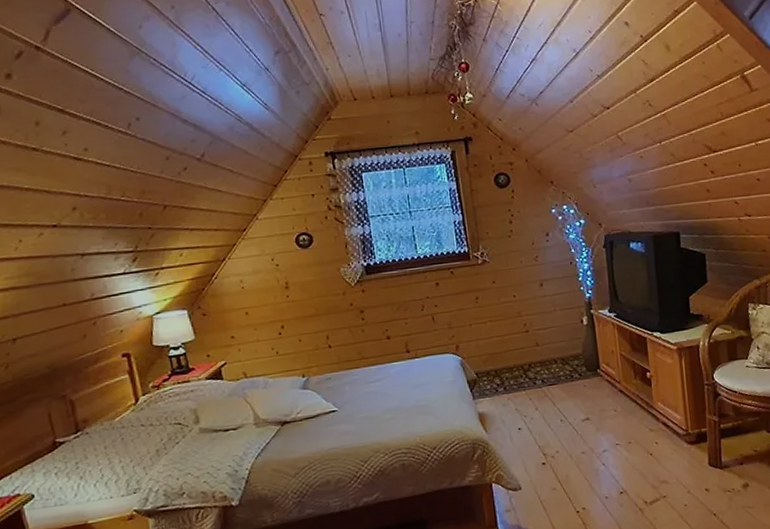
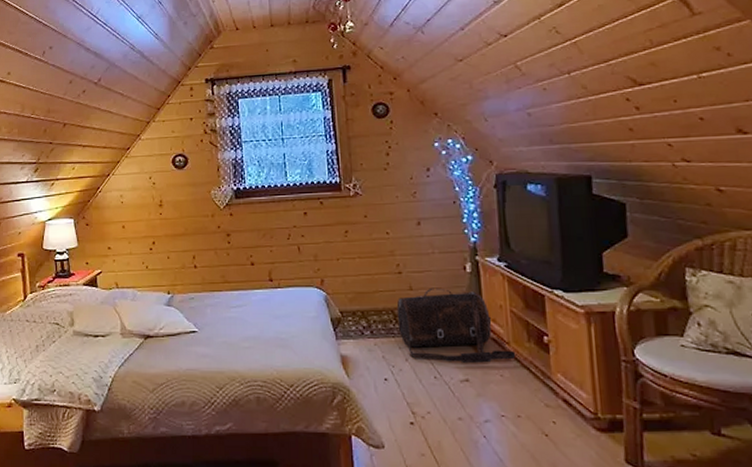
duffel bag: none [525,341,626,407] -> present [396,287,516,364]

